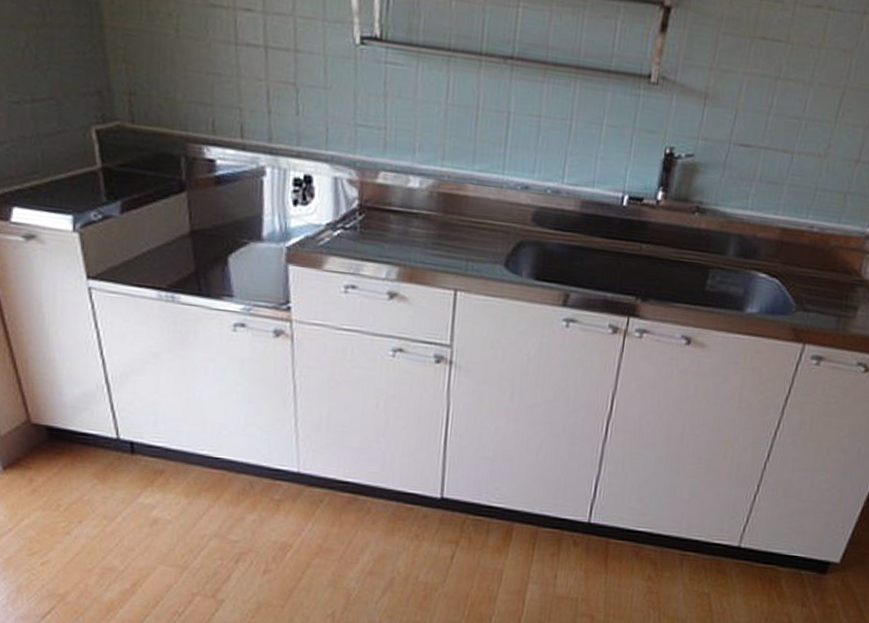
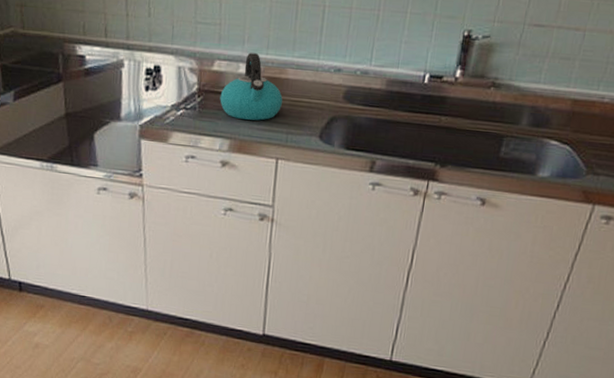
kettle: none [386,163,461,245] -> present [220,53,283,121]

